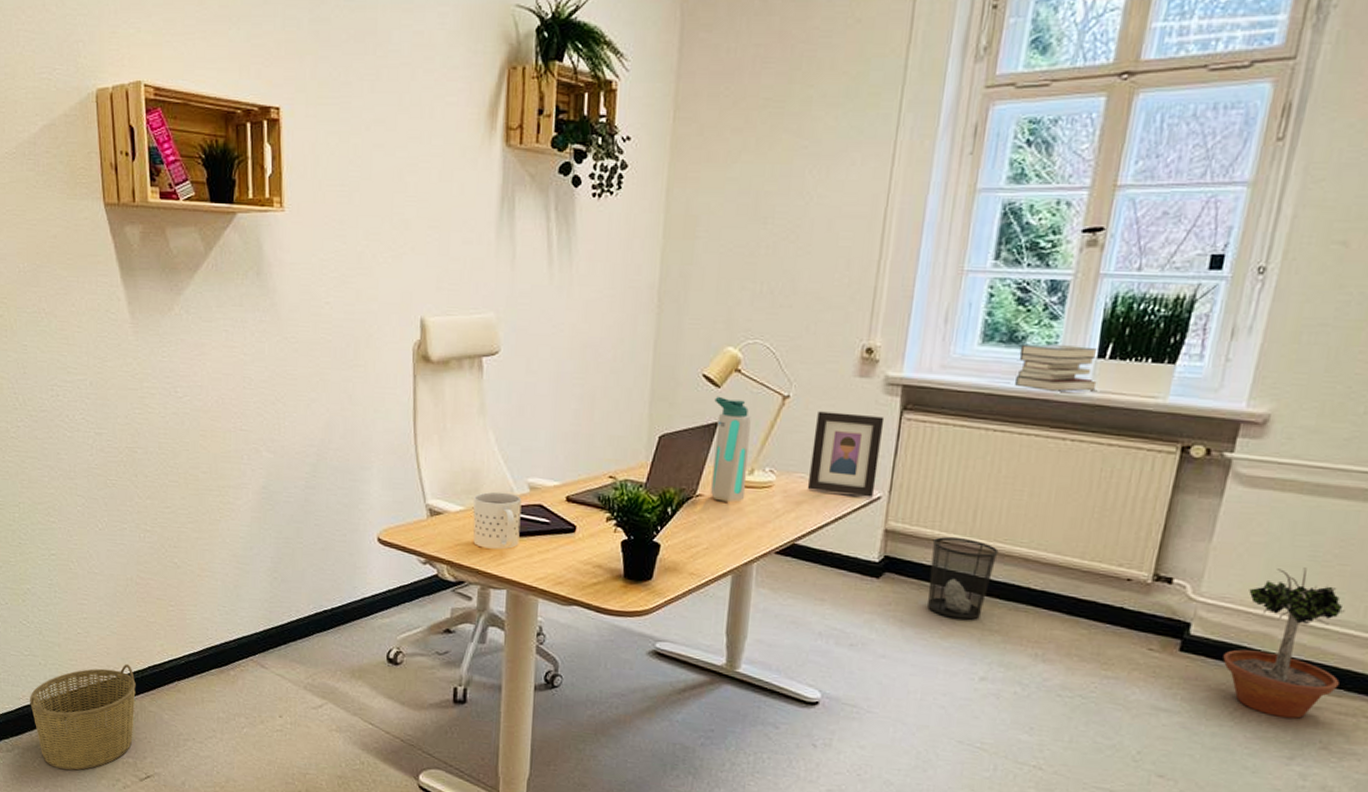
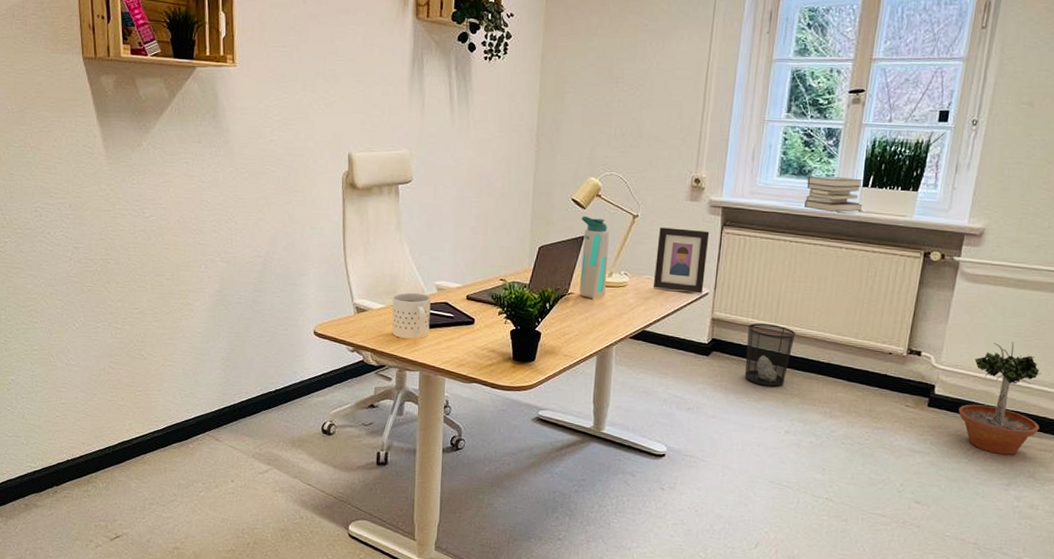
basket: present [30,663,136,771] -> none [13,441,107,534]

